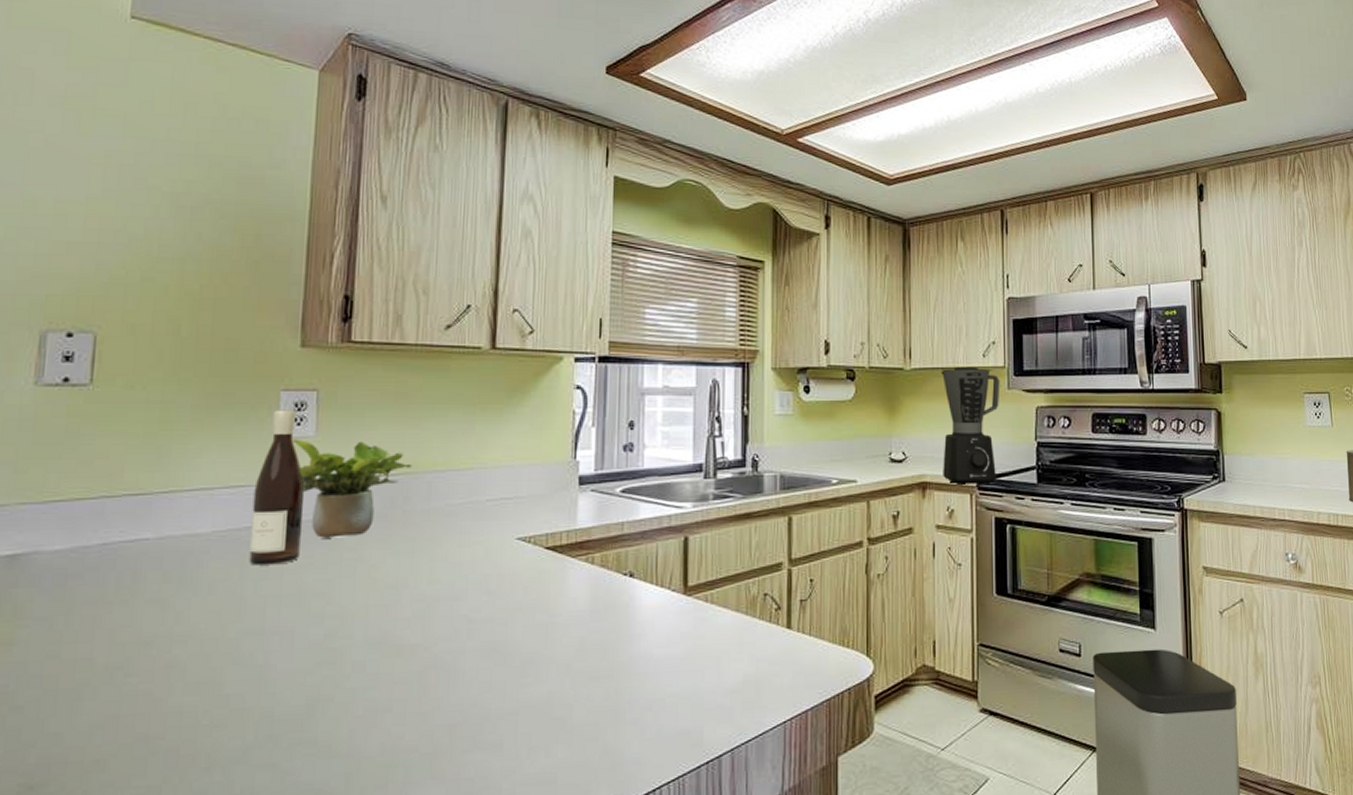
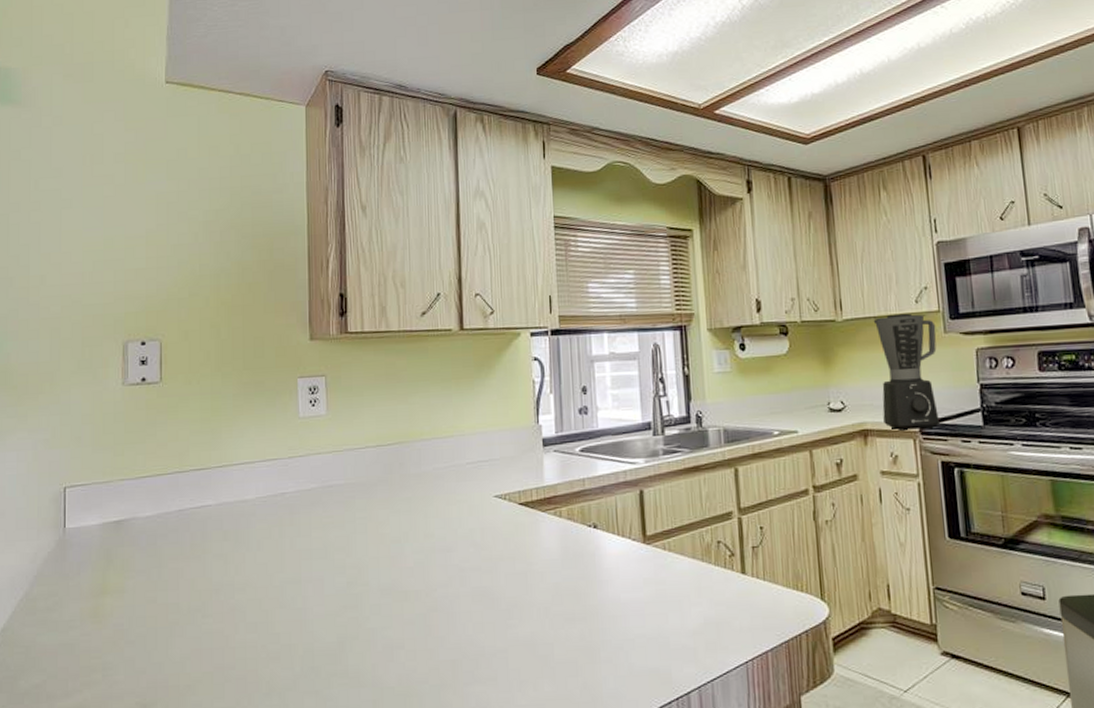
bottle: present [249,409,305,565] -> none [284,393,324,525]
potted plant: present [292,439,412,538] -> none [309,416,404,501]

